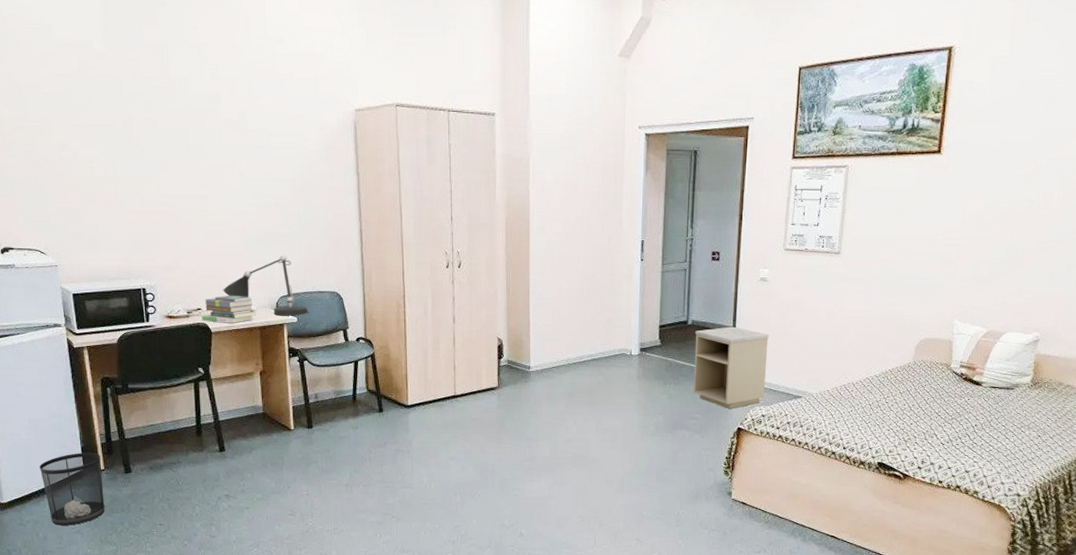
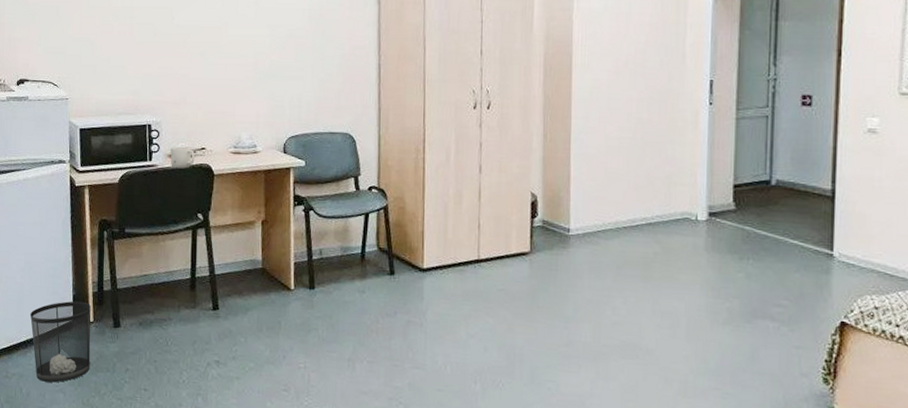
mug: none [166,307,192,328] -> present [170,146,195,169]
books: present [201,295,256,323] -> none [205,133,262,165]
desk lamp: present [223,255,310,316] -> none [229,91,319,160]
nightstand: present [693,326,770,409] -> none [779,189,883,296]

